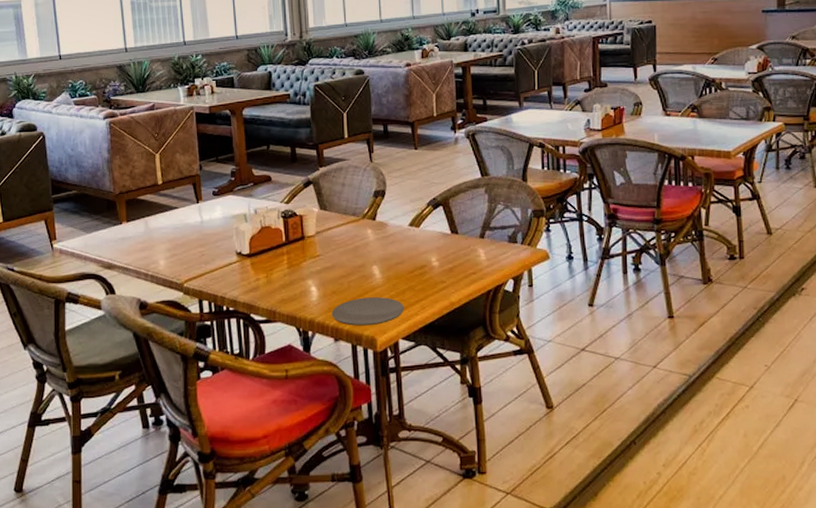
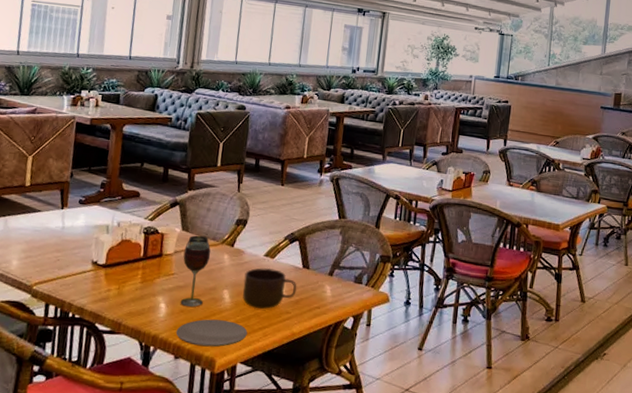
wineglass: none [325,213,354,287] -> present [180,235,211,307]
cup: none [392,237,449,281] -> present [242,267,297,309]

